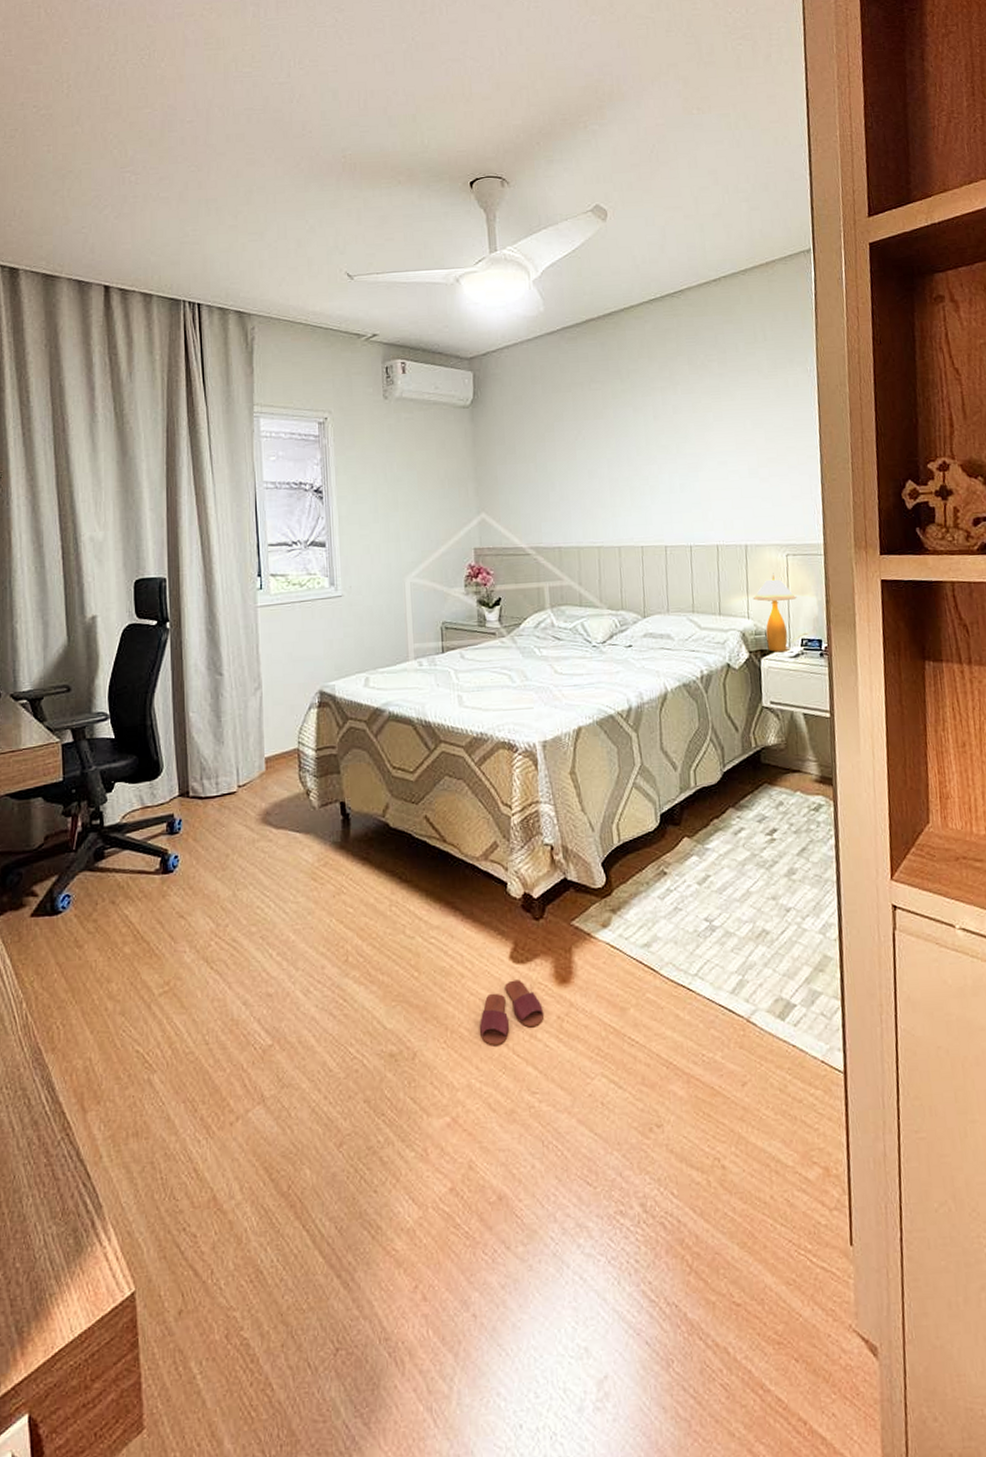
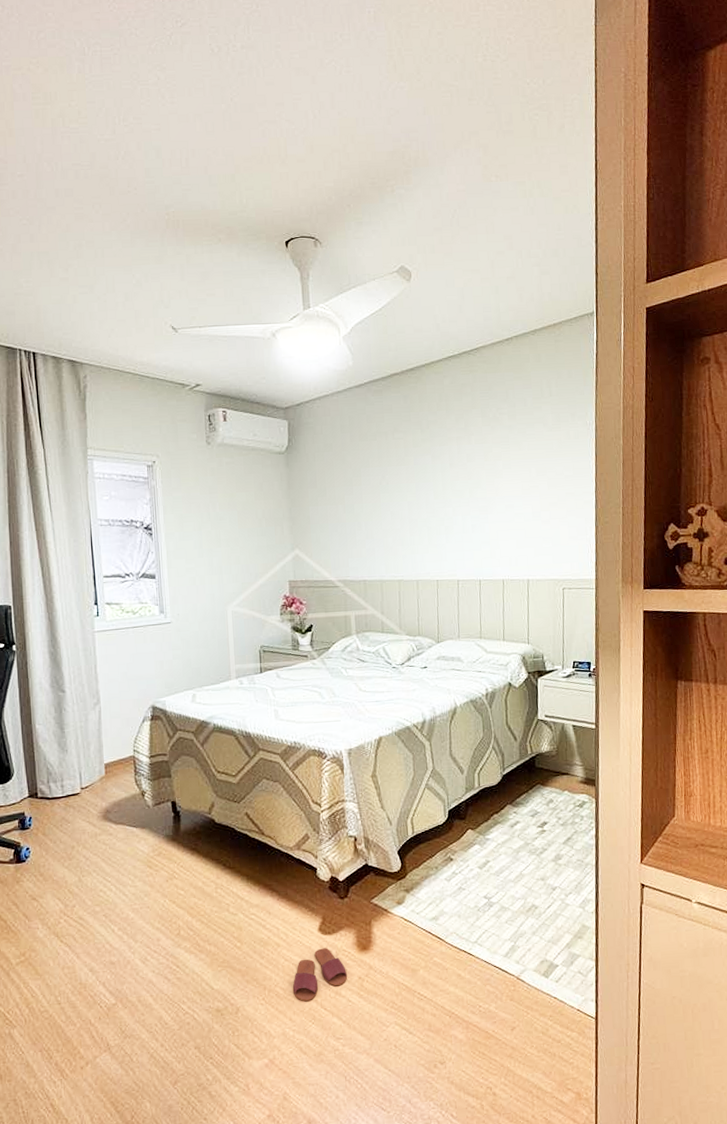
table lamp: present [752,574,797,652] -> none [532,605,571,672]

